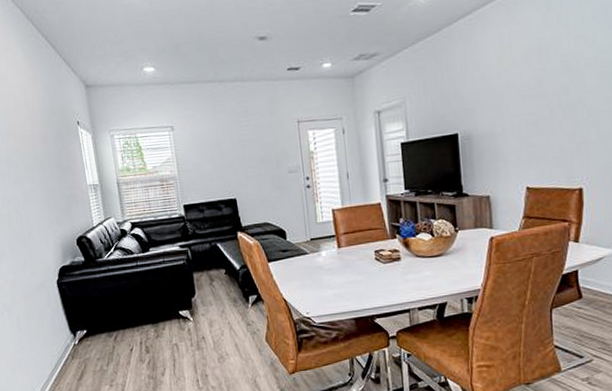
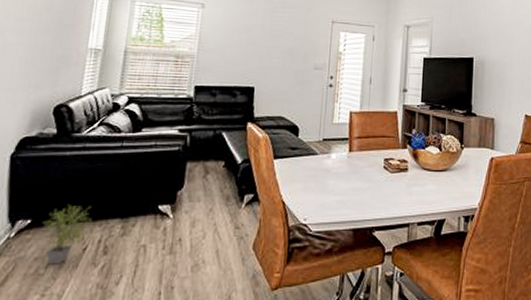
potted plant: none [96,316,133,363] -> present [43,204,93,265]

